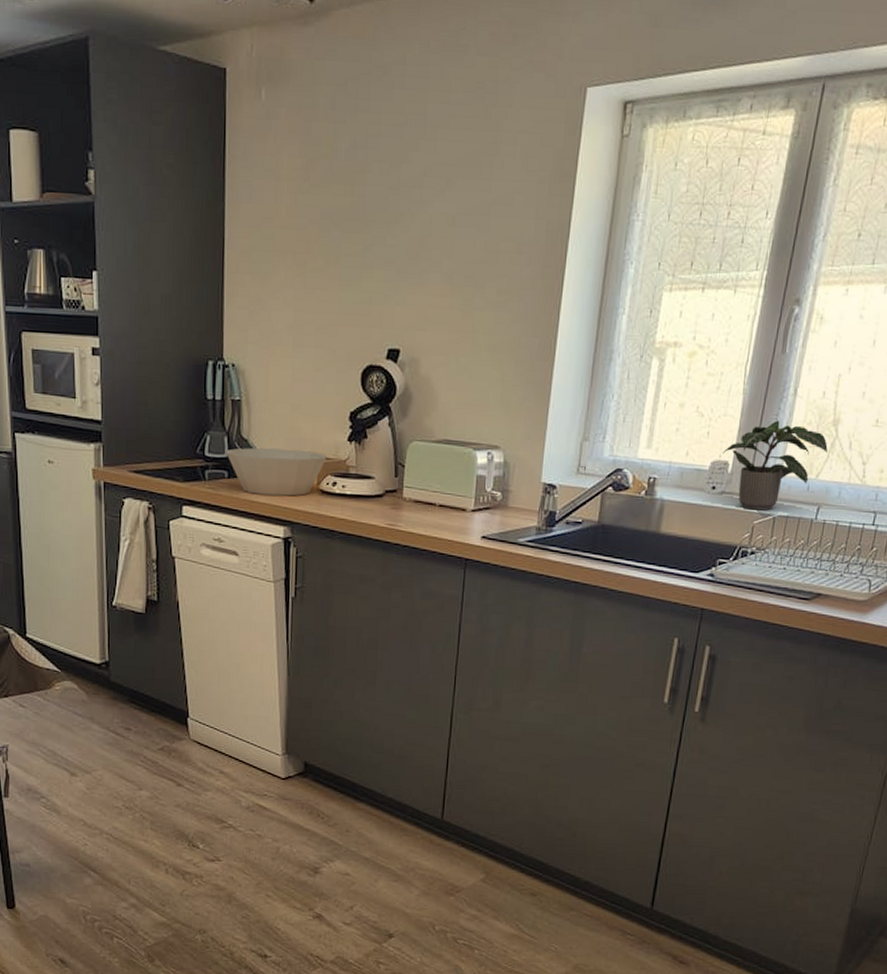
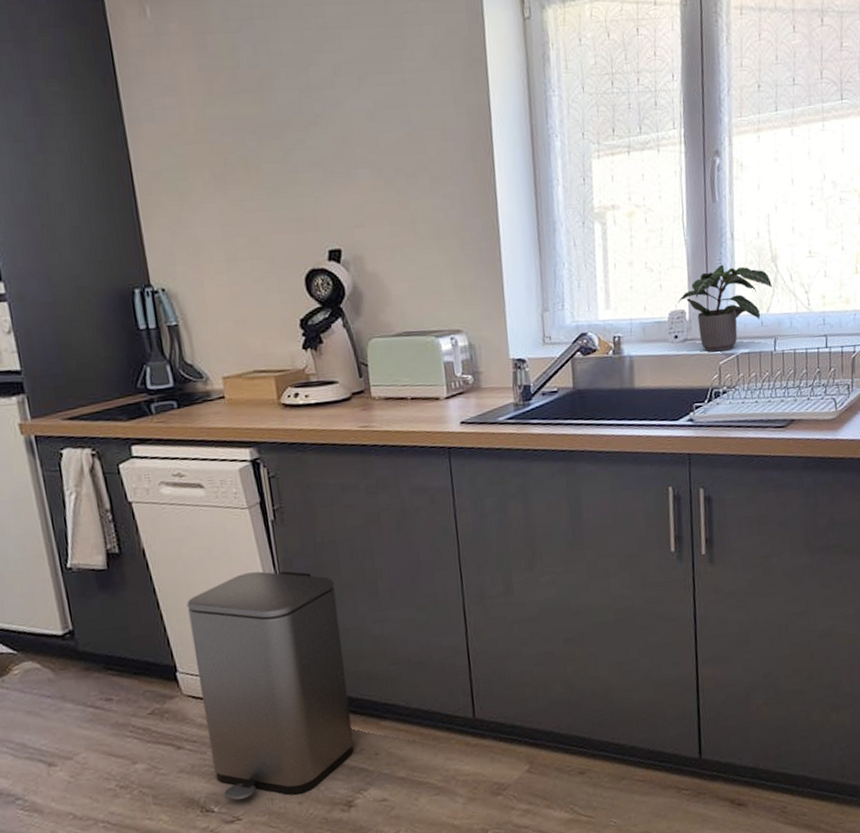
pedal bin: none [204,641,337,851] -> present [187,571,354,801]
bowl: present [226,447,327,496] -> none [171,365,284,421]

